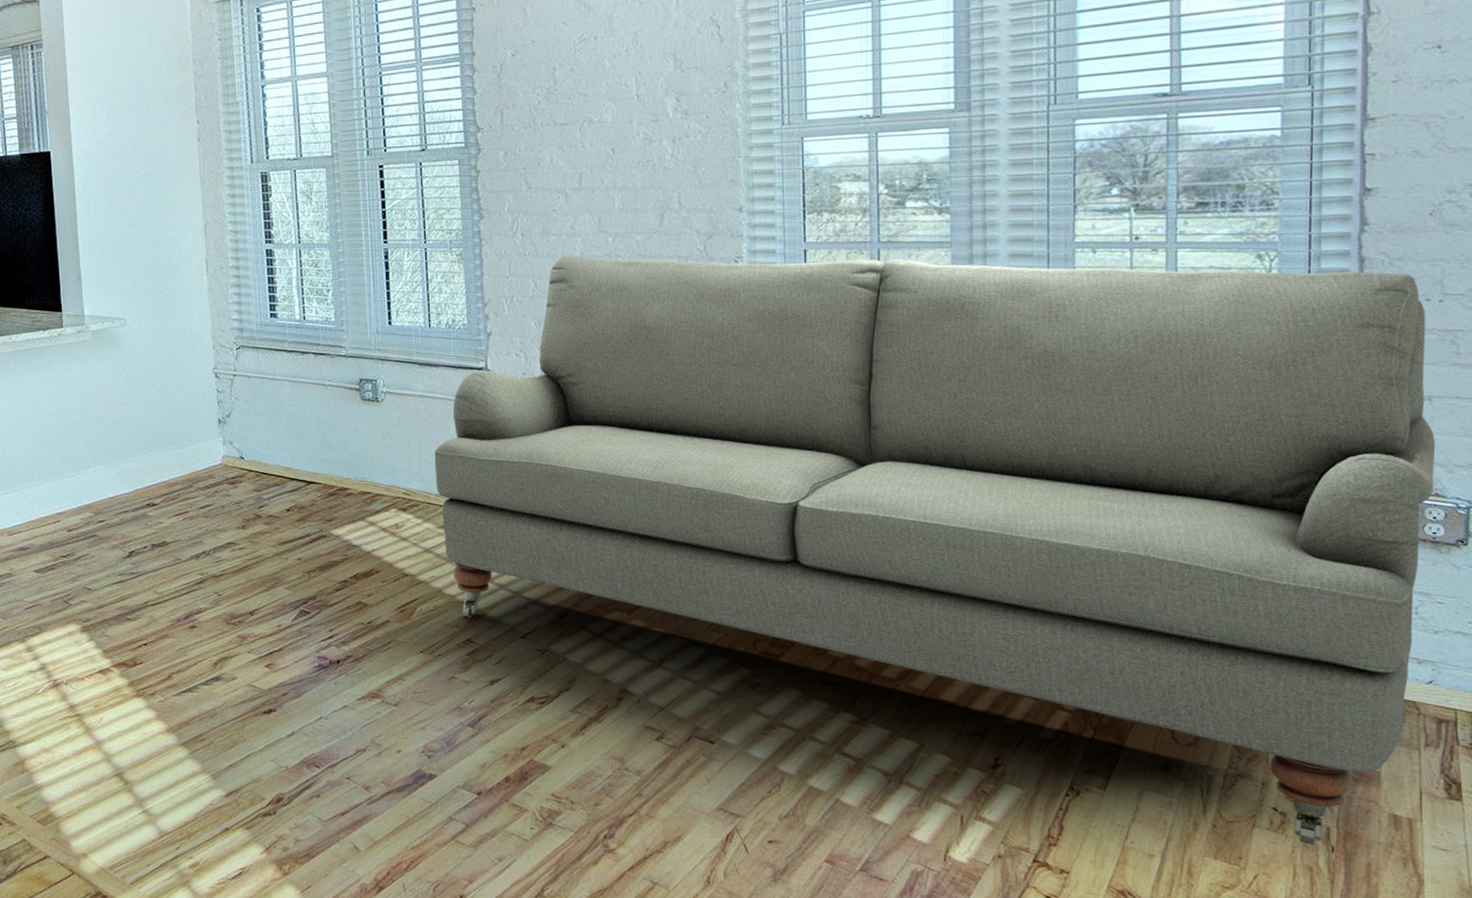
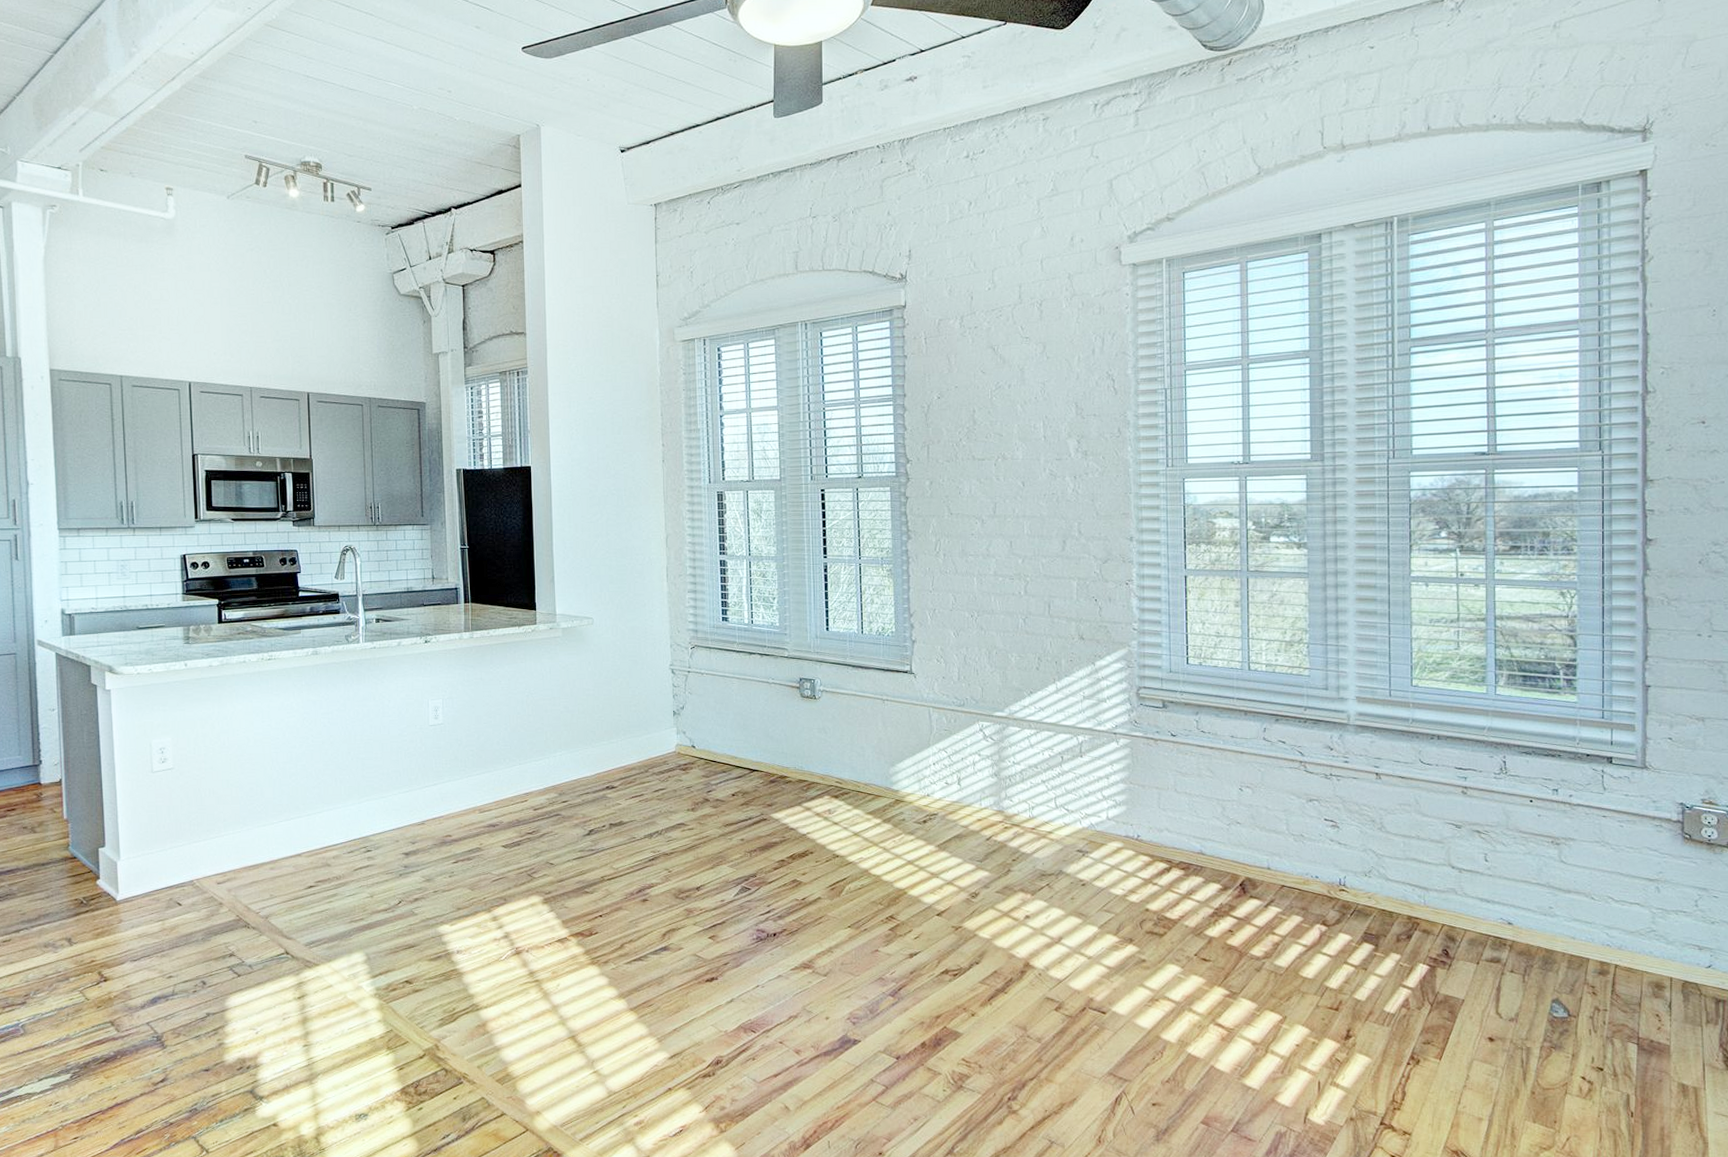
sofa: present [434,255,1435,845] -> none [864,574,1709,1110]

